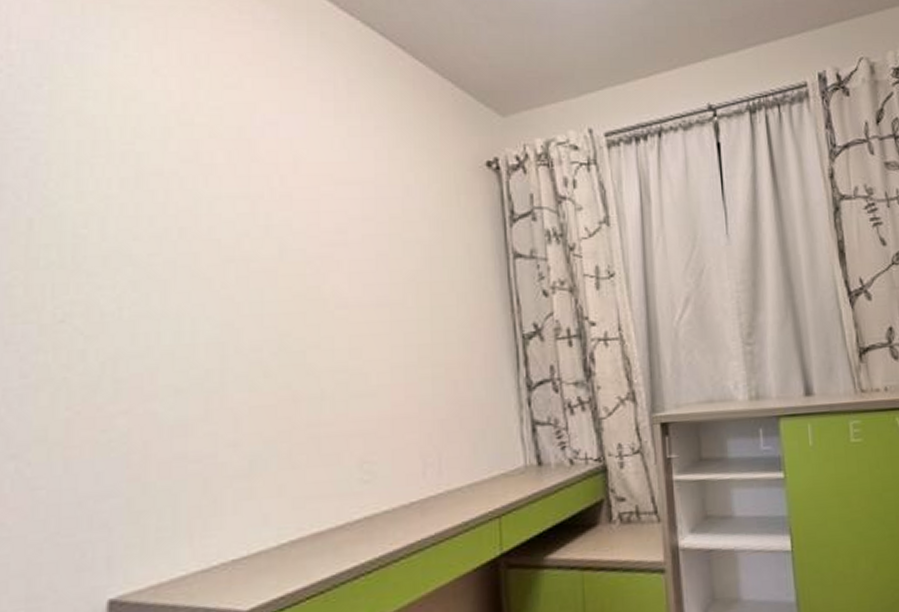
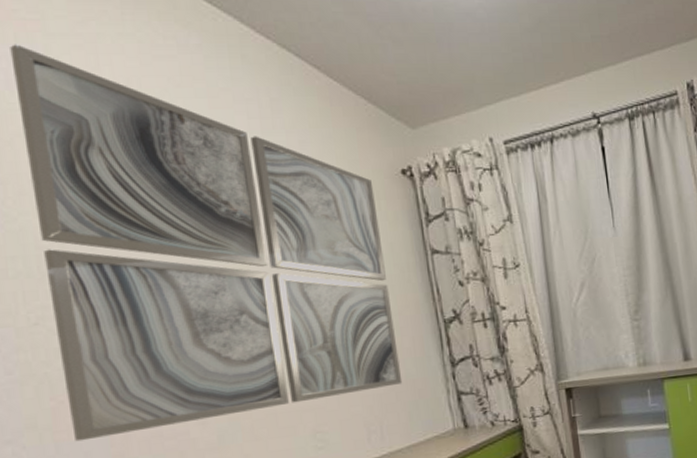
wall art: none [74,16,469,460] -> present [10,44,403,442]

